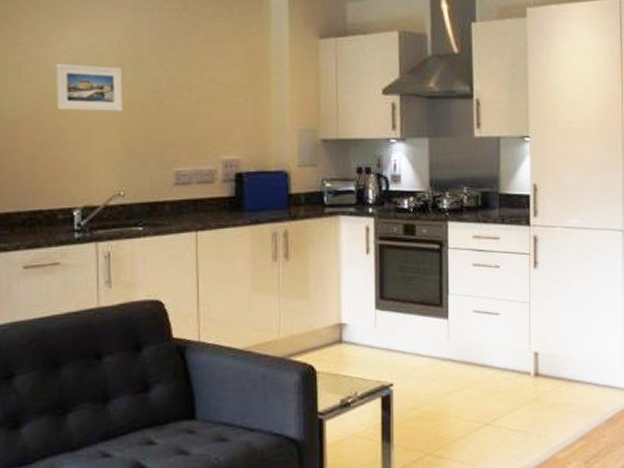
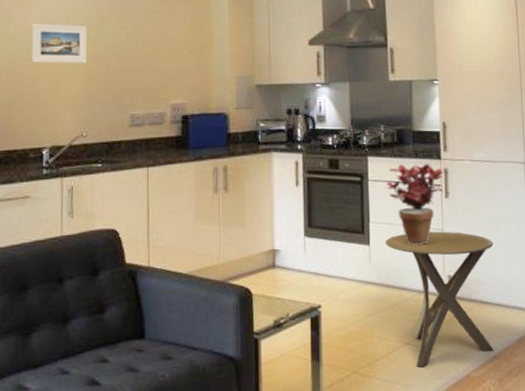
side table: none [465,304,585,449] -> present [385,231,494,367]
potted plant: none [468,230,533,319] -> present [386,164,444,245]

